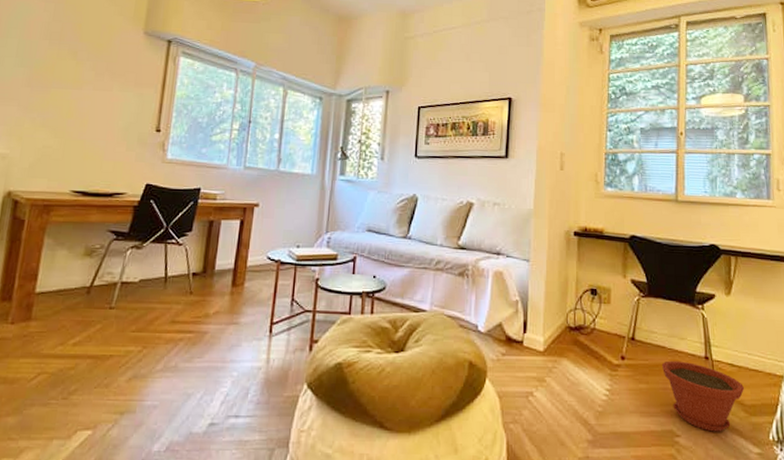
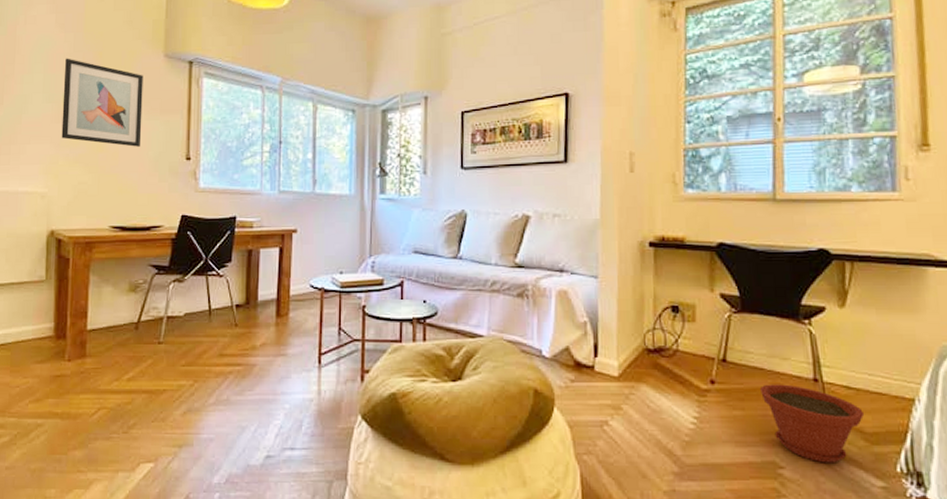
wall art: none [30,26,121,116] -> present [61,58,143,147]

